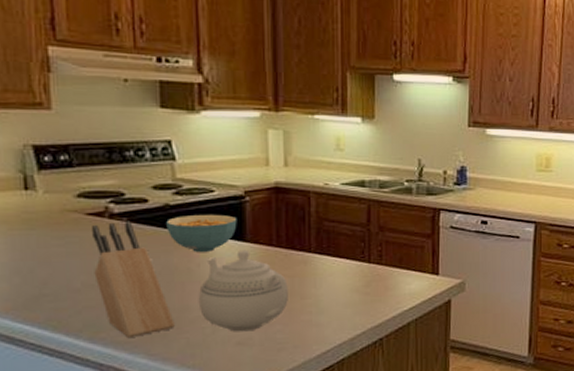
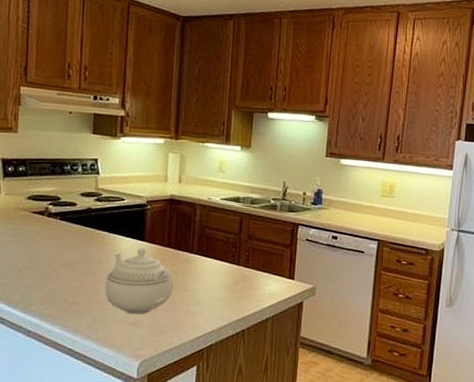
knife block: present [92,220,175,337] -> none [32,219,86,311]
cereal bowl: present [166,214,237,252] -> none [87,217,140,247]

